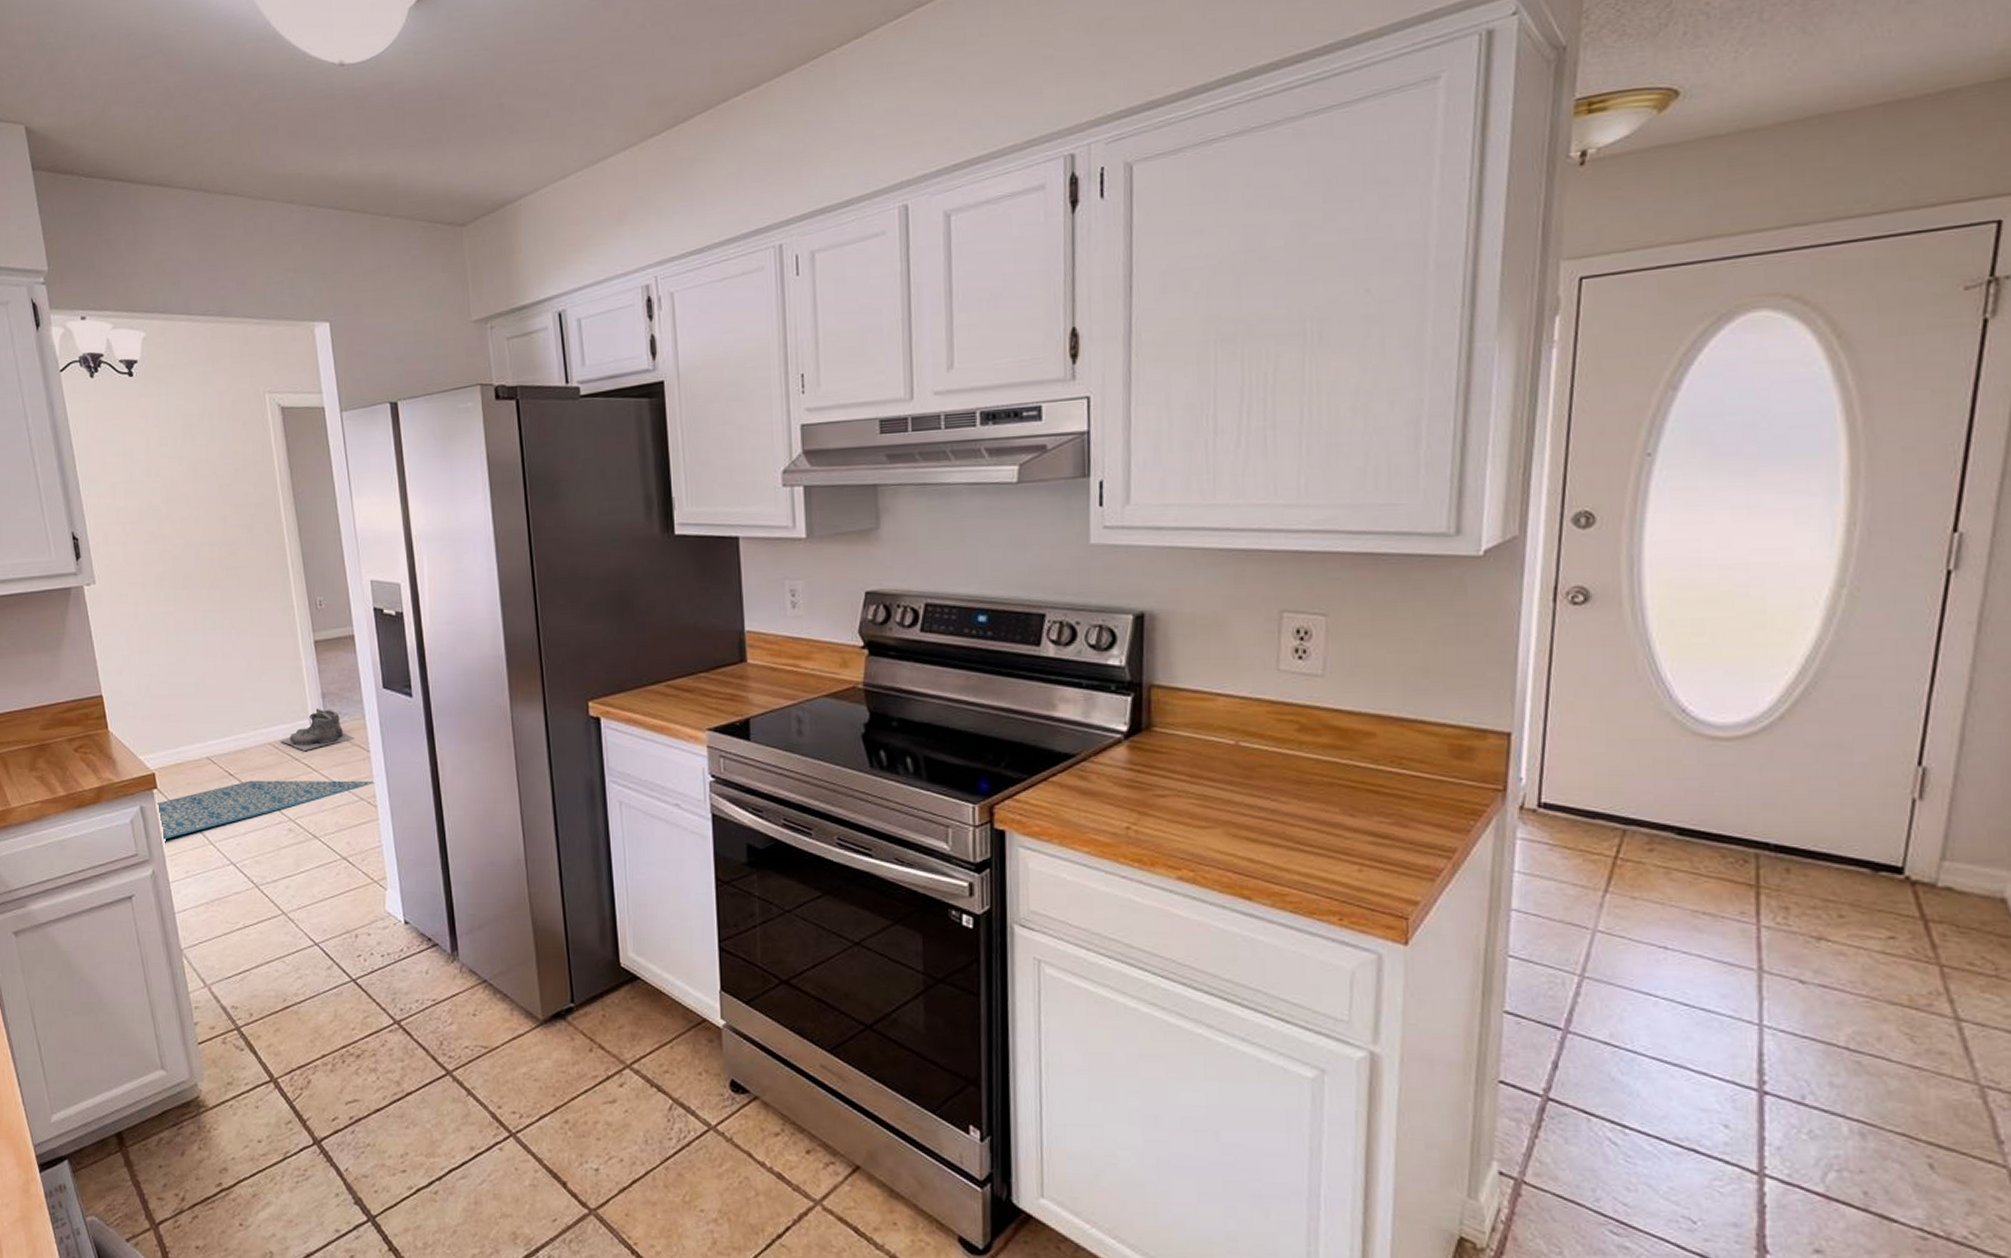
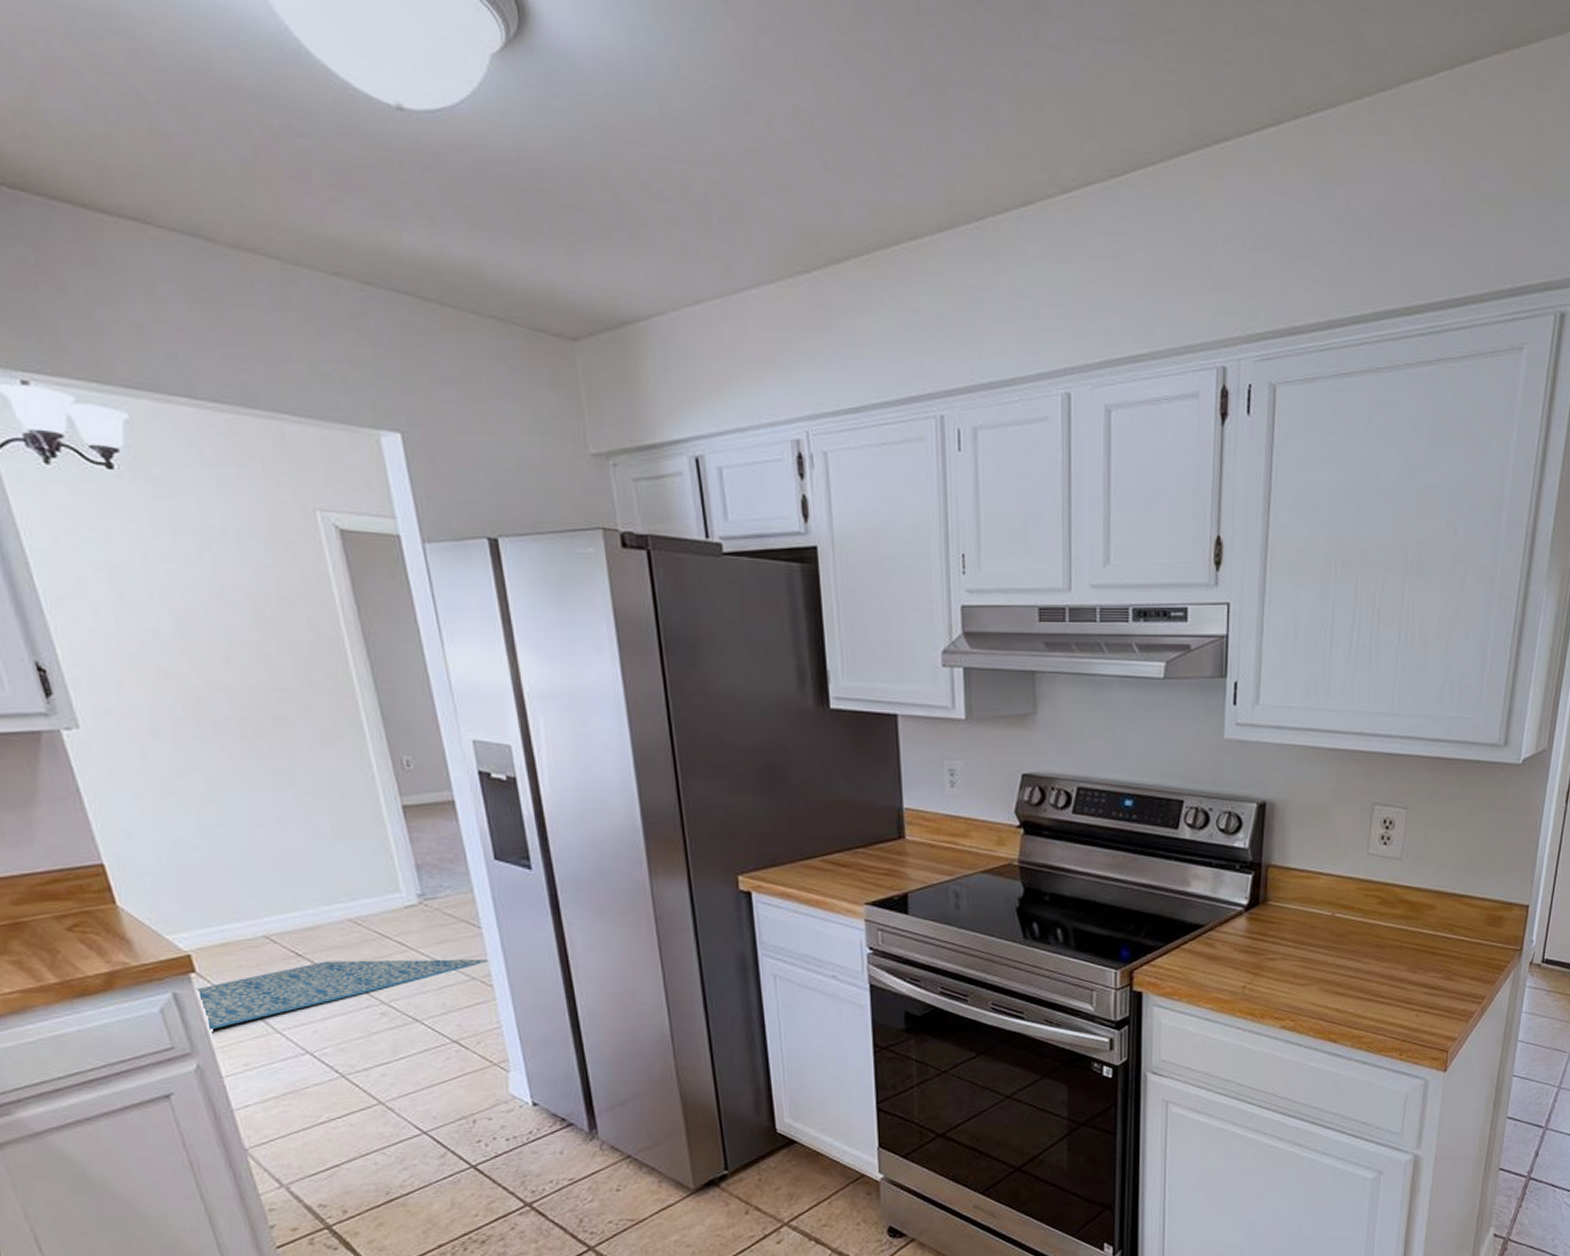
boots: present [280,708,354,751] -> none [363,880,461,927]

